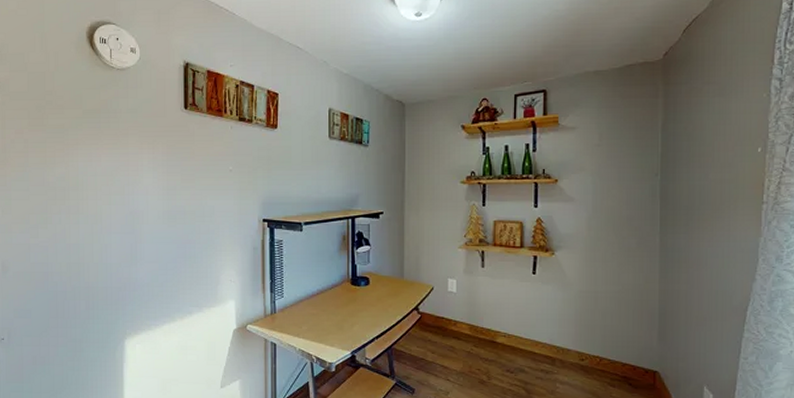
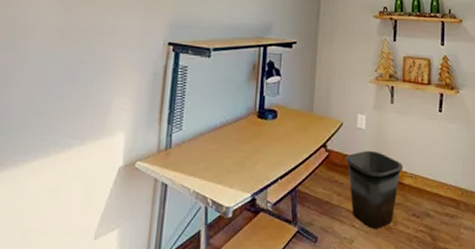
waste bin: none [437,312,496,383] -> present [345,150,404,229]

